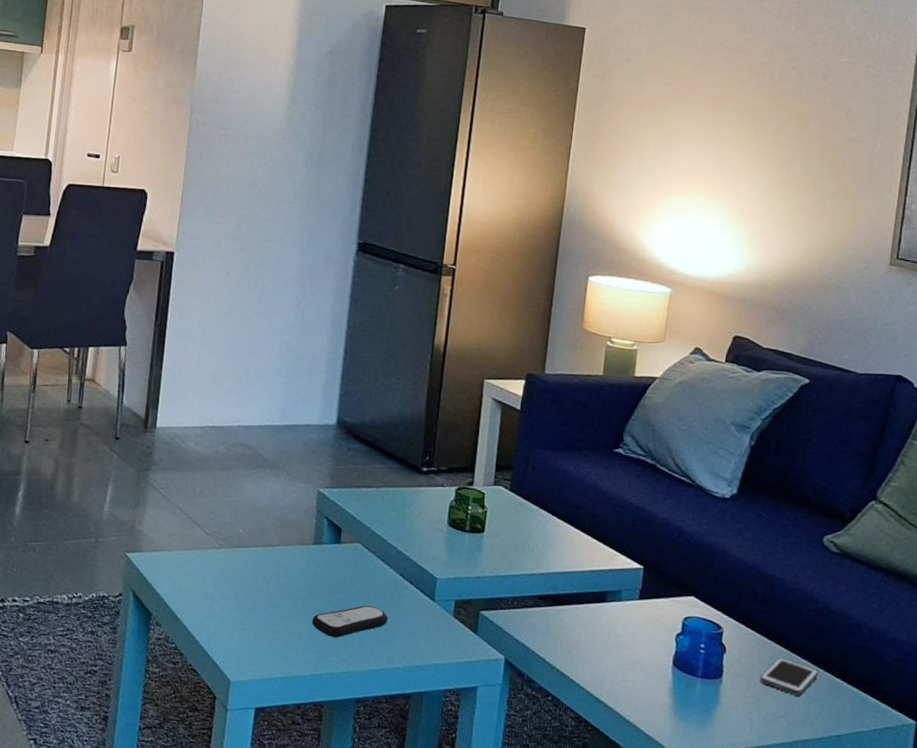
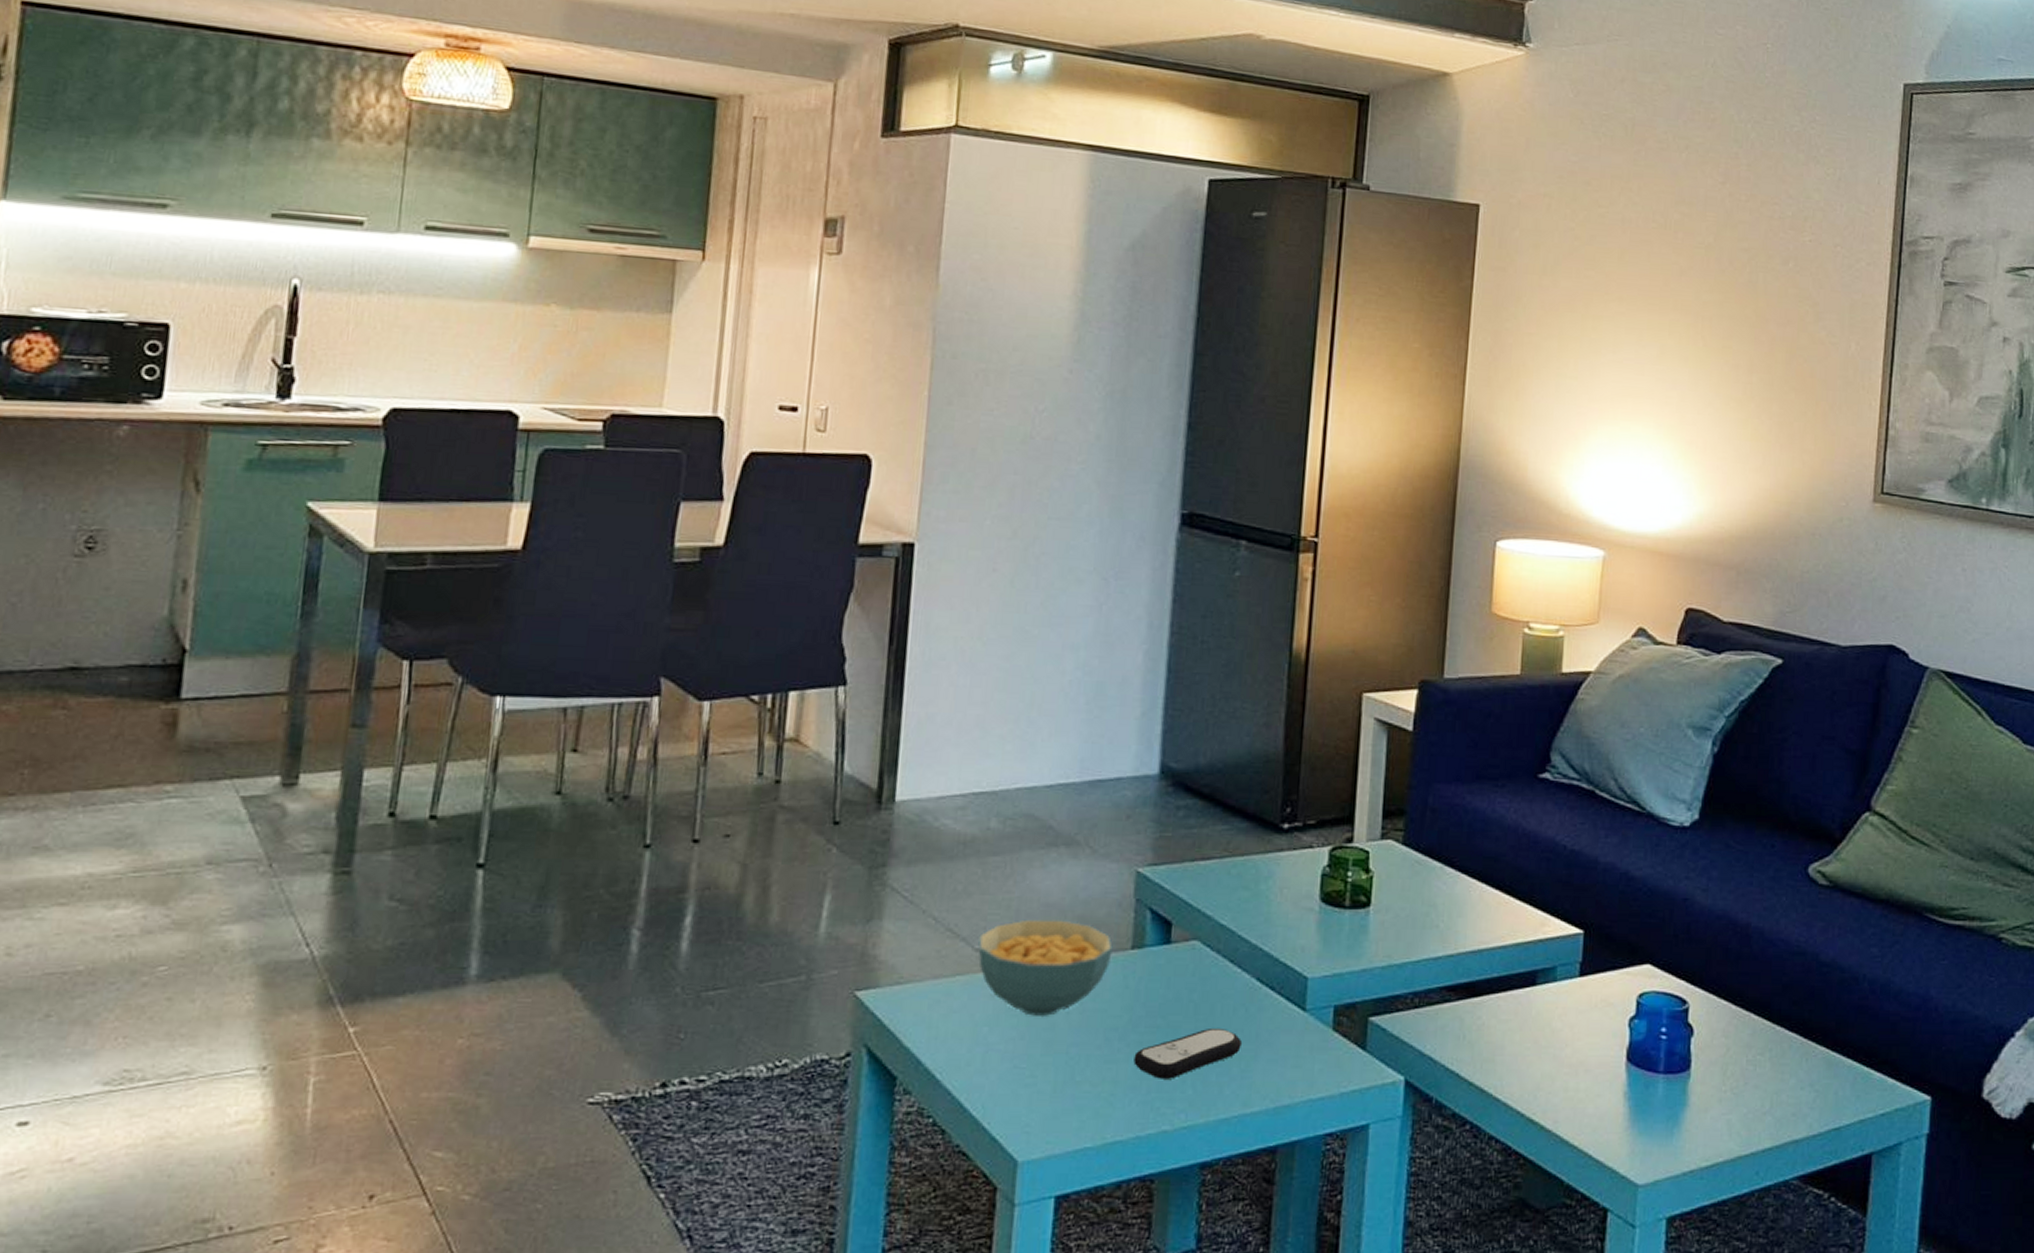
cereal bowl: none [208,516,300,585] -> present [978,919,1113,1018]
cell phone: present [759,657,819,696] -> none [1737,1032,1810,1081]

